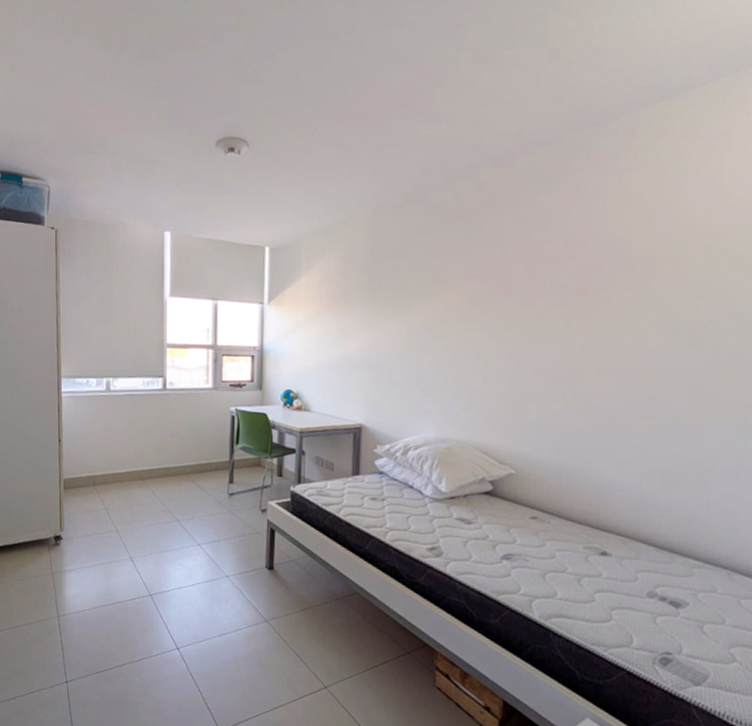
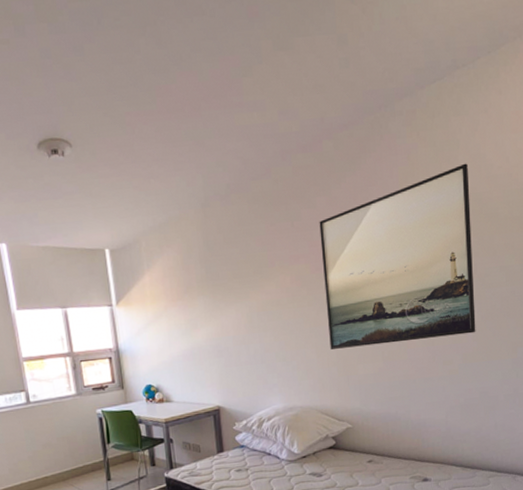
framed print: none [499,191,697,387] -> present [319,163,476,349]

